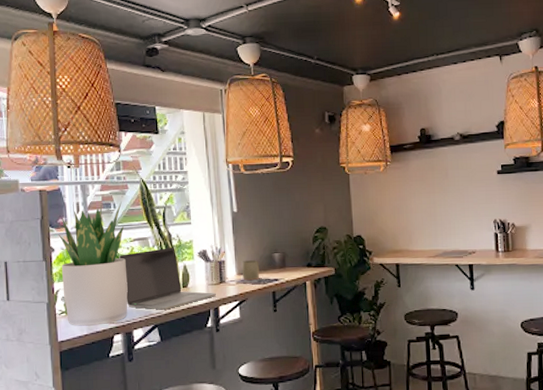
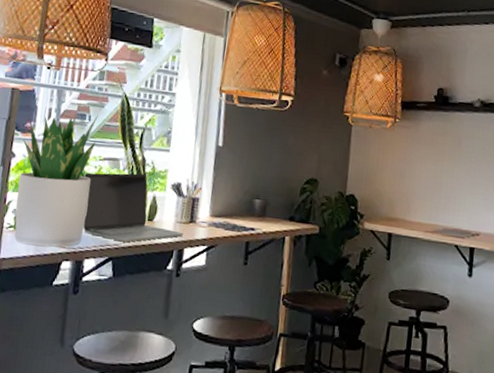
mug: present [241,260,260,281] -> none [215,202,237,225]

